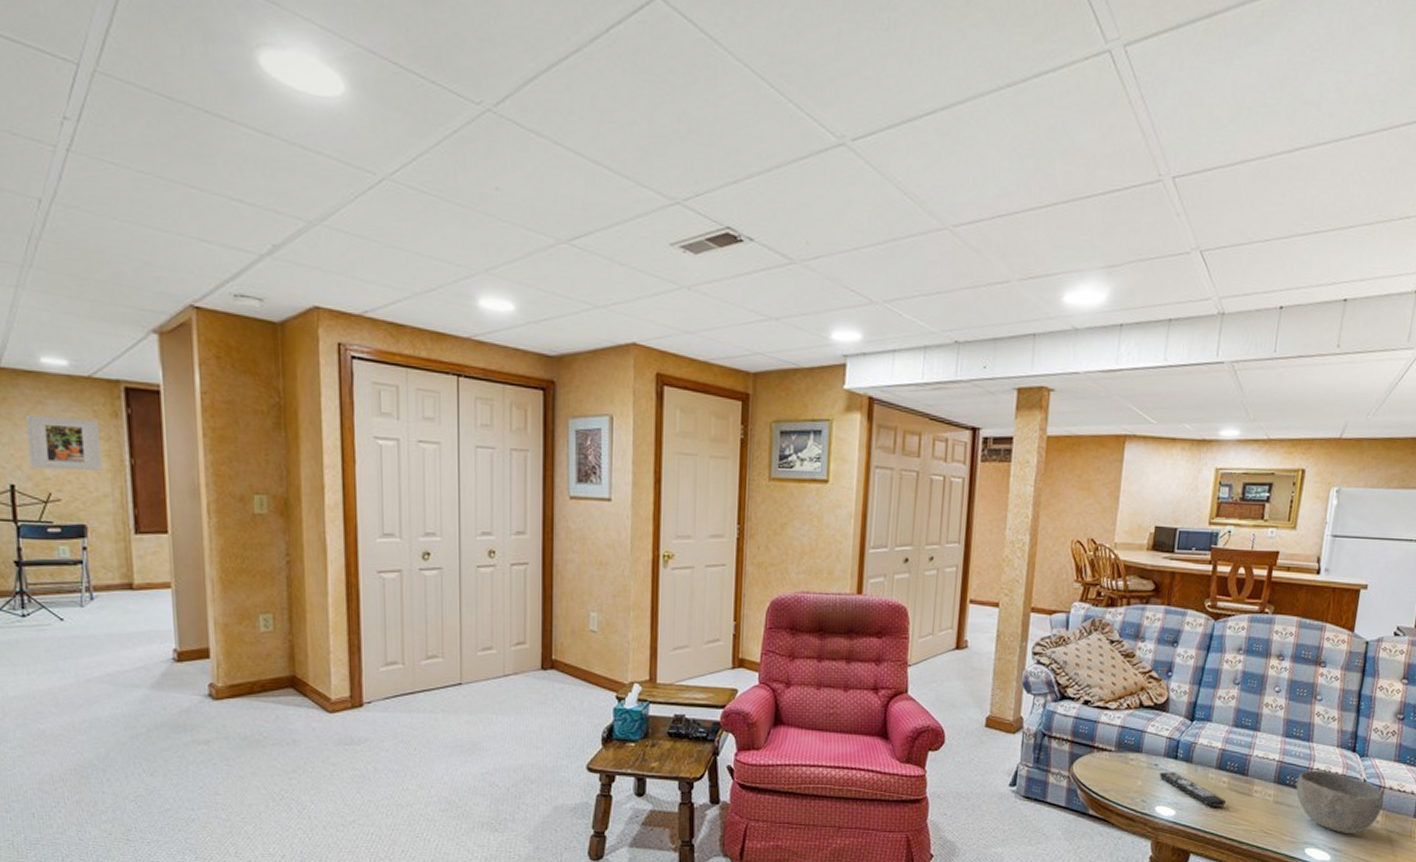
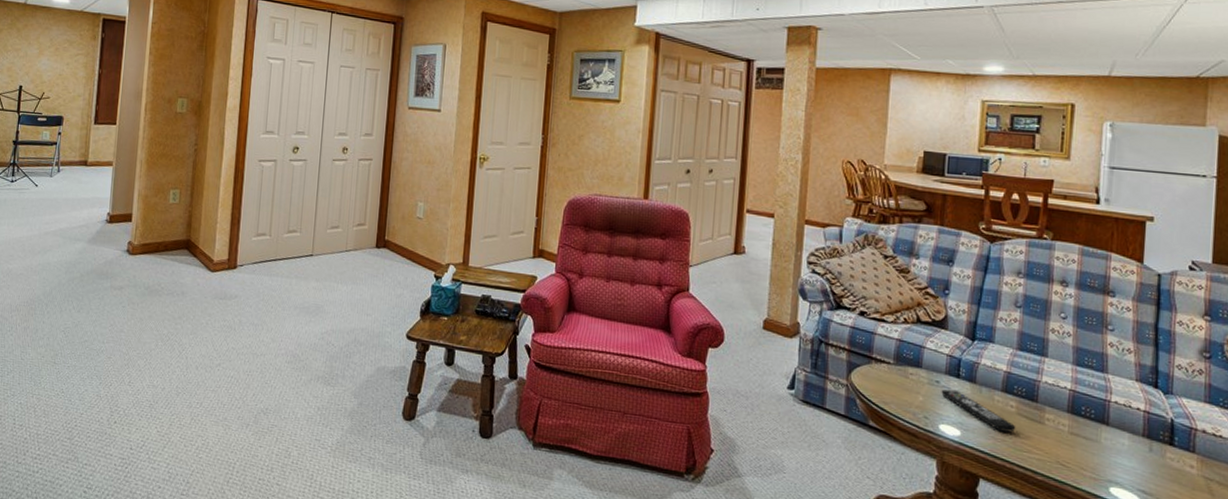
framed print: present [25,416,103,472] -> none [34,37,83,78]
bowl: present [1296,770,1384,833] -> none [1093,402,1196,477]

